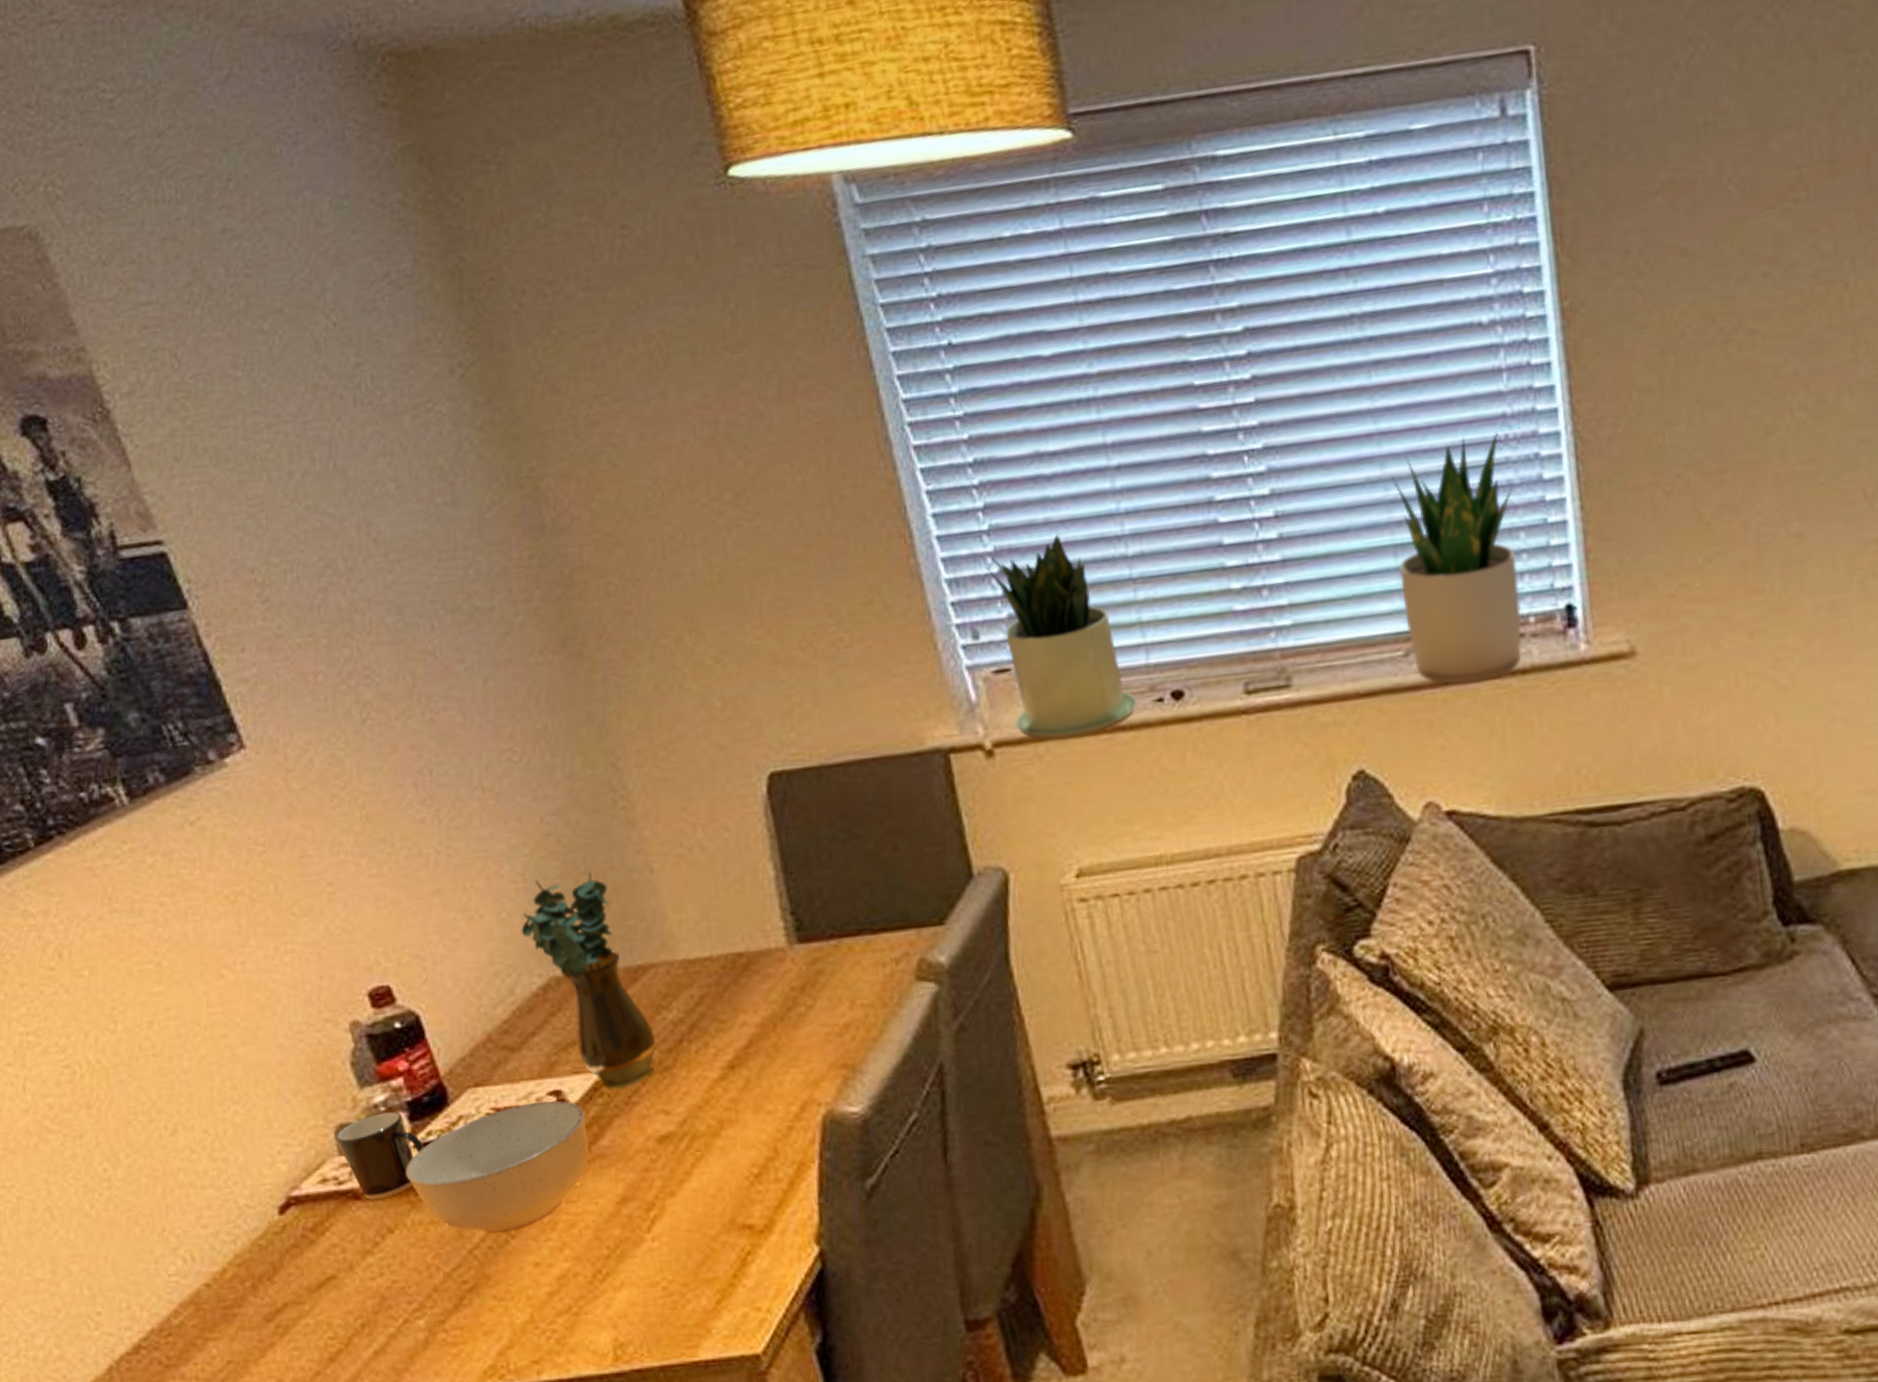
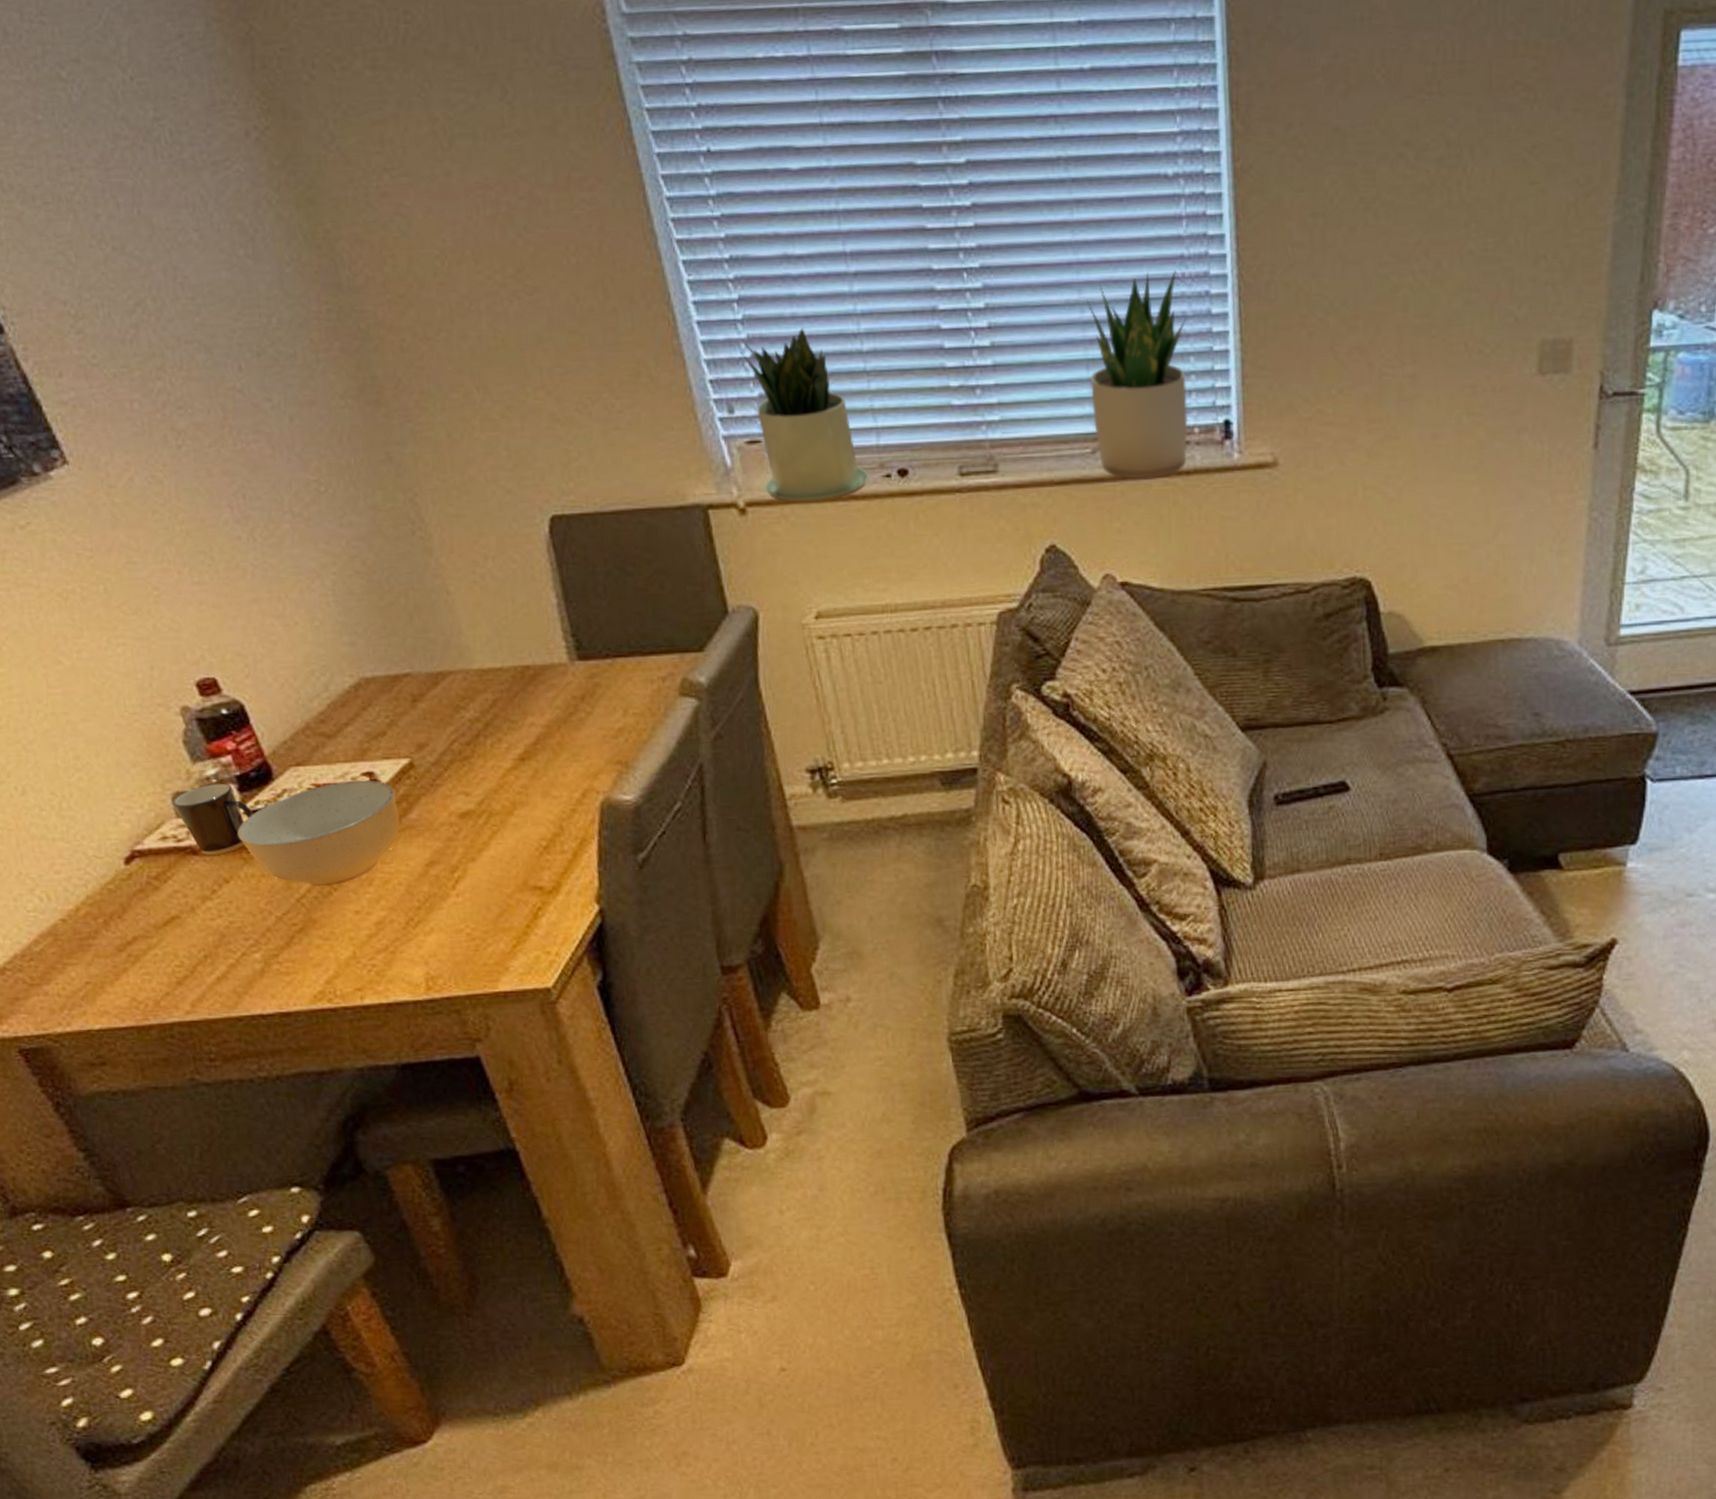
vase: present [521,873,657,1088] -> none [332,591,456,772]

